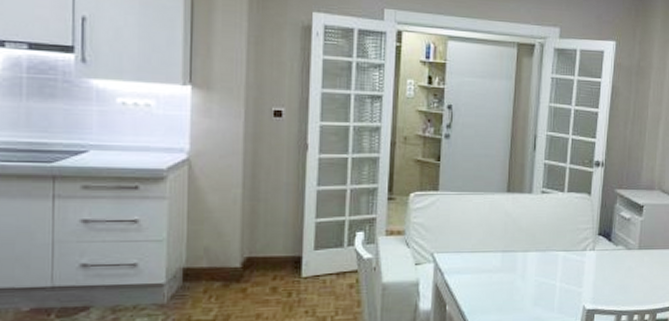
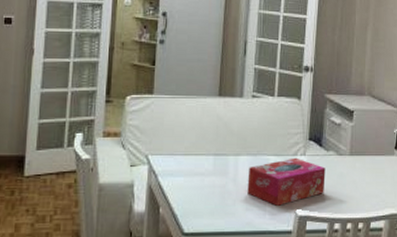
tissue box: none [536,252,614,300] -> present [247,157,326,206]

